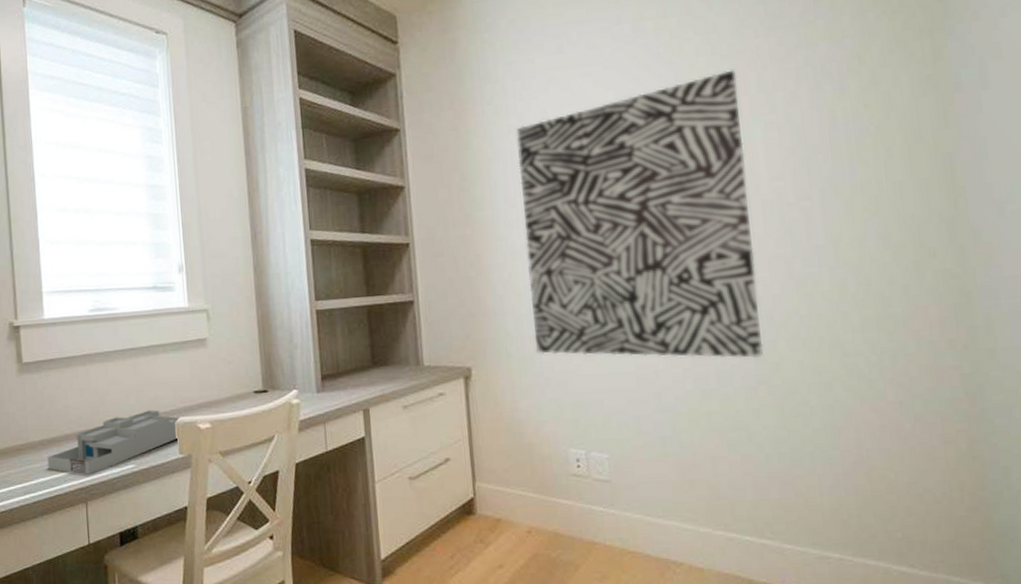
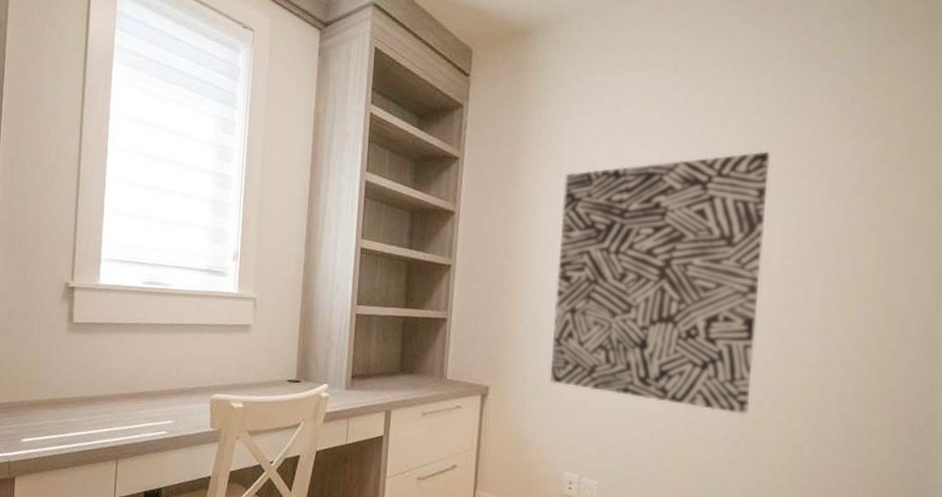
desk organizer: present [47,410,181,475] -> none [85,383,216,435]

